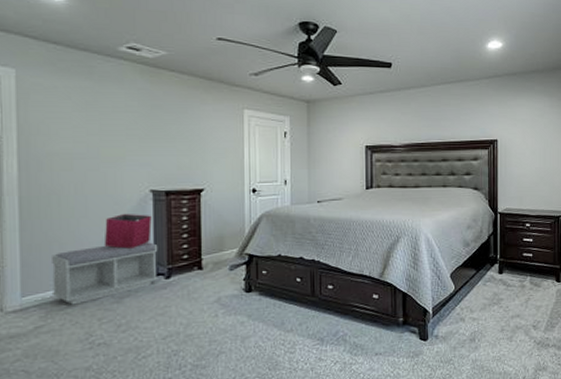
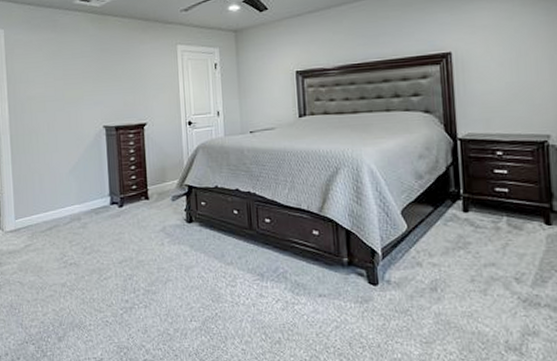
bench: present [51,242,158,305] -> none [34,173,113,228]
storage bin: present [104,214,152,249] -> none [70,148,106,179]

